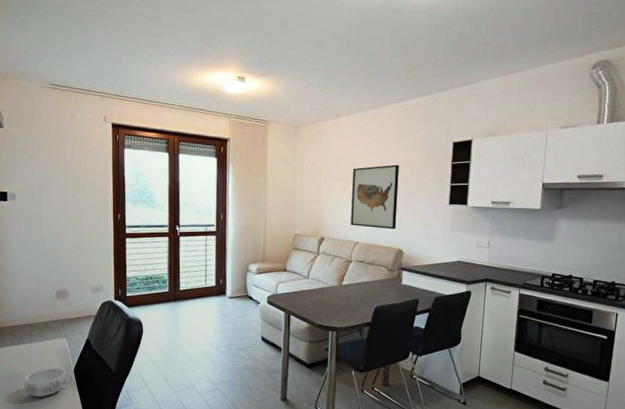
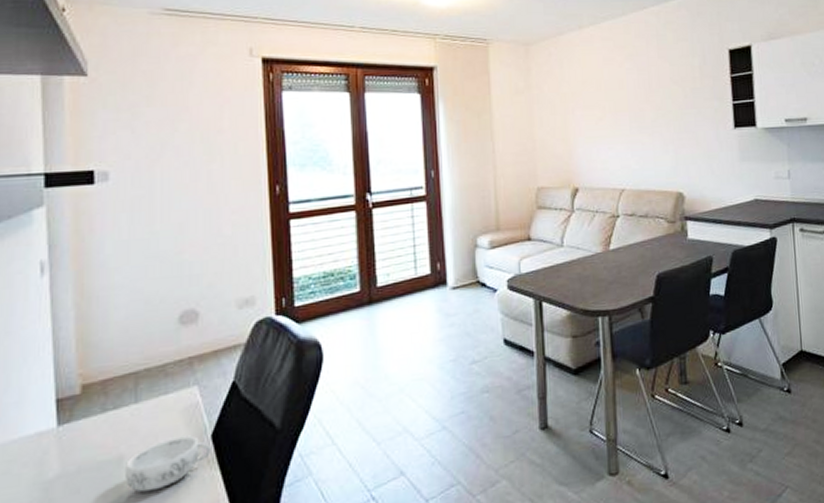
wall art: present [351,164,399,230] -> none [607,83,672,168]

